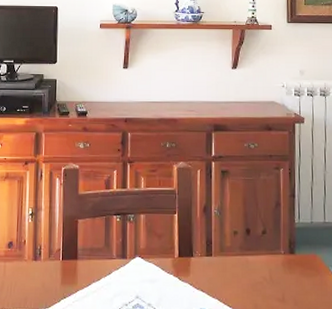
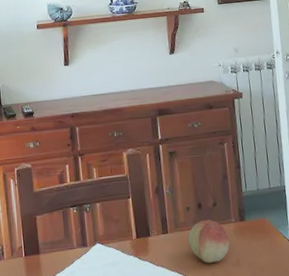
fruit: none [233,248,276,294] -> present [188,220,230,263]

